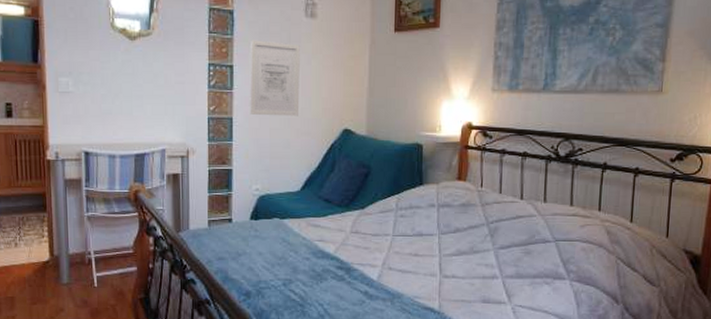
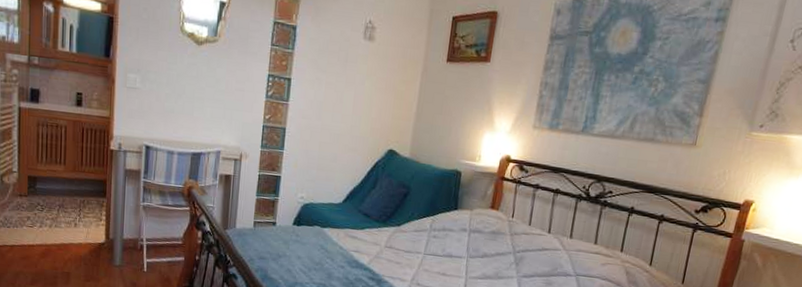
wall art: present [250,40,300,117] -> none [302,56,356,133]

